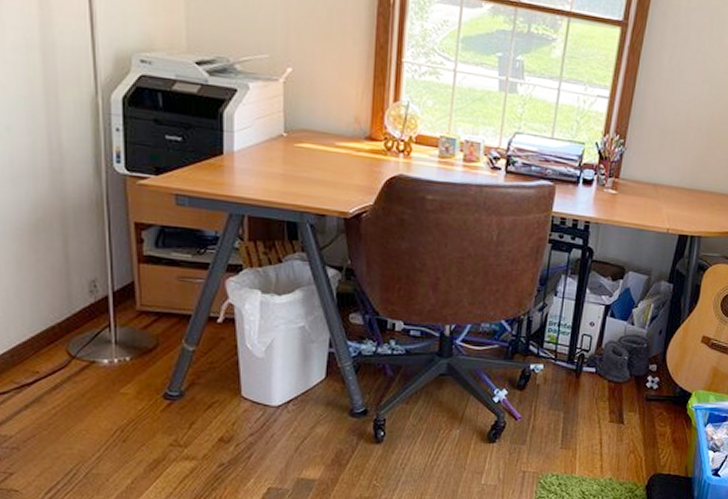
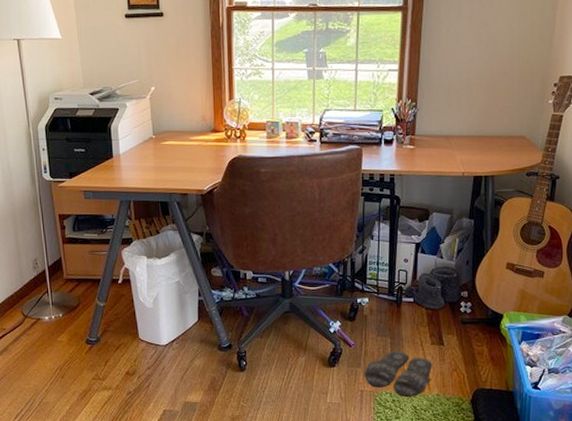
slippers: none [530,427,608,480] -> present [365,350,432,397]

